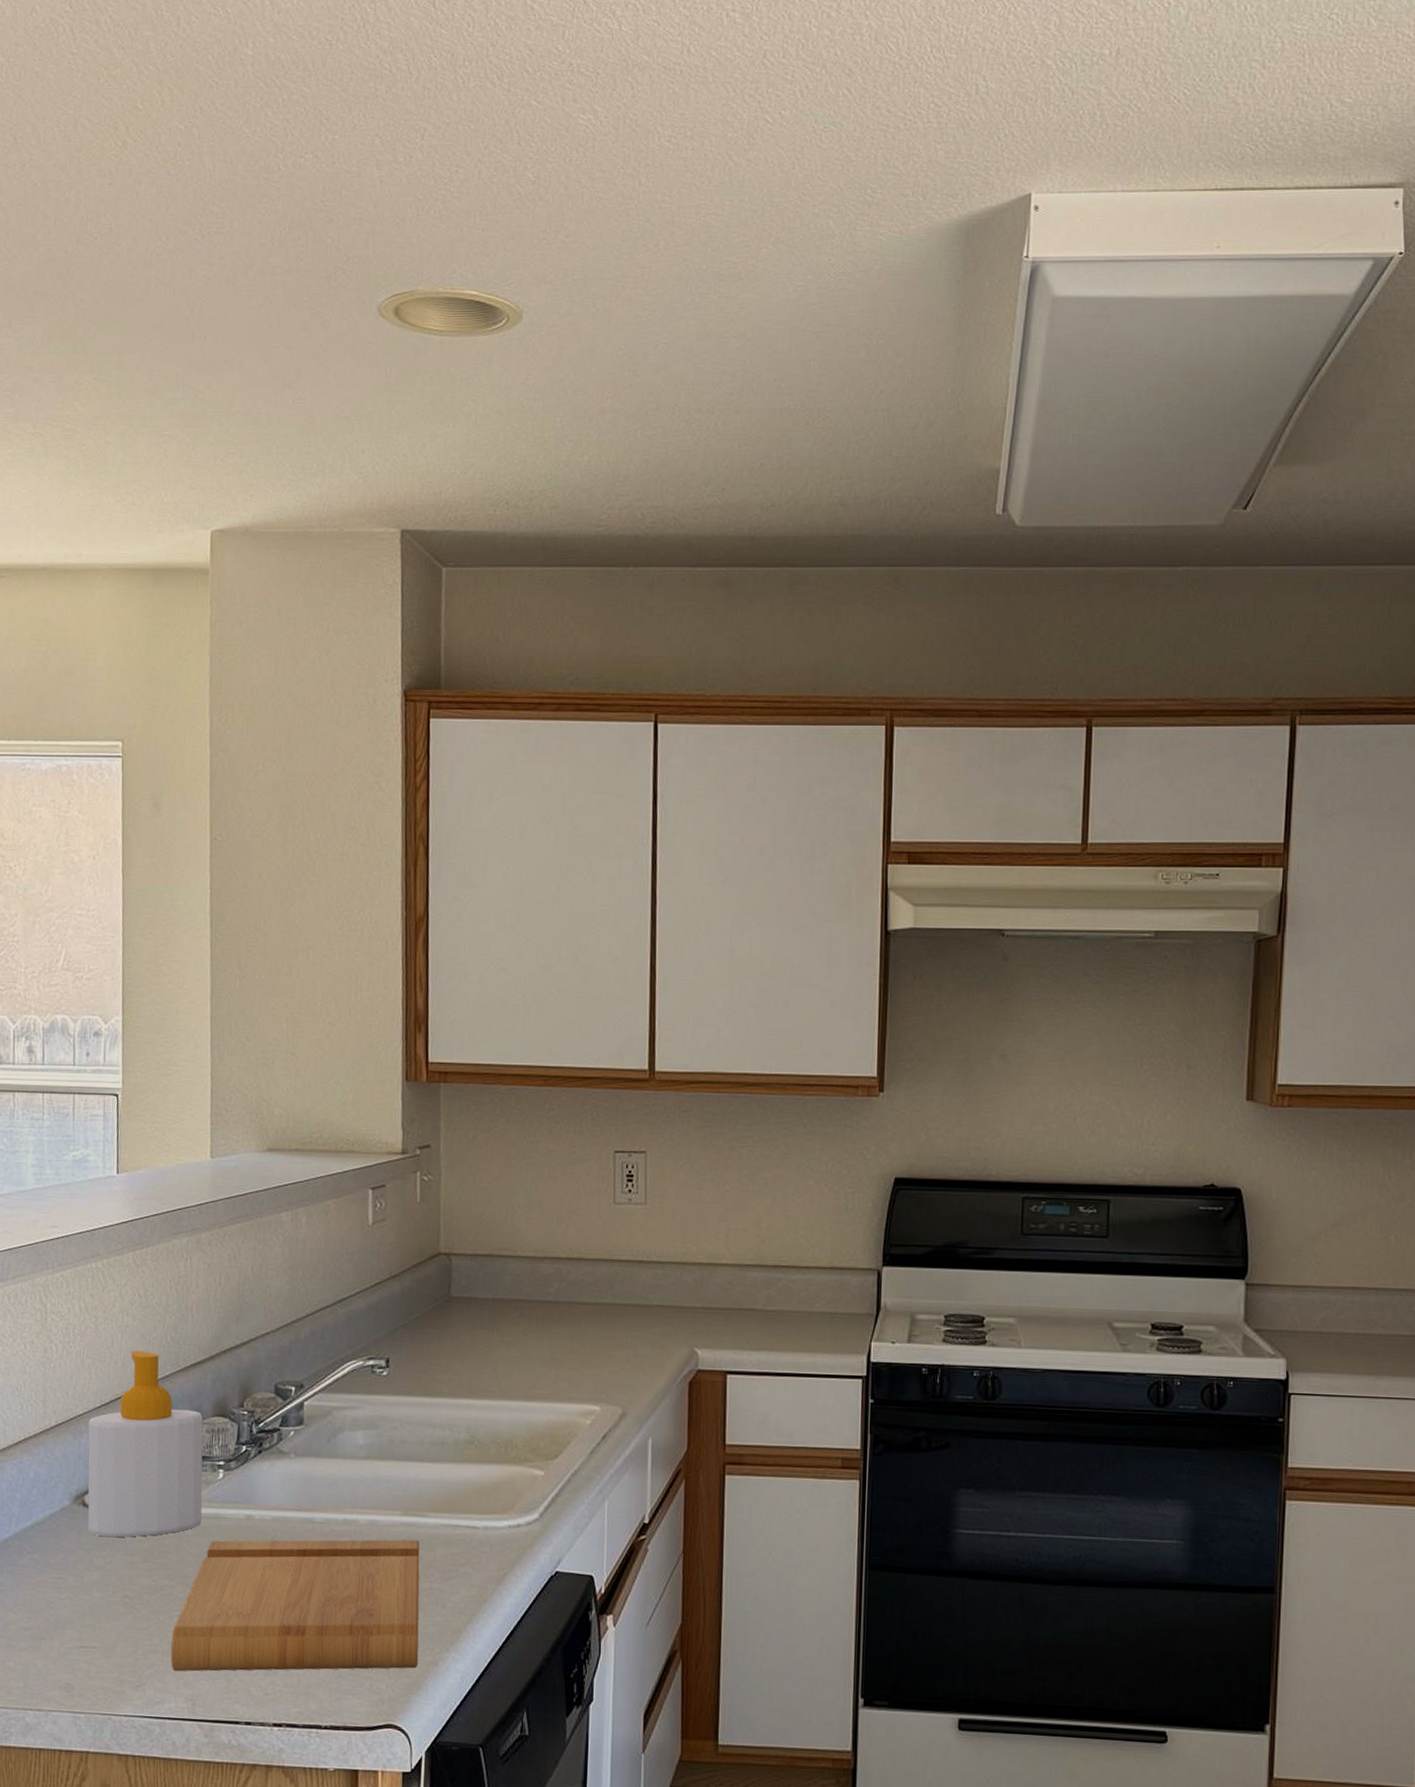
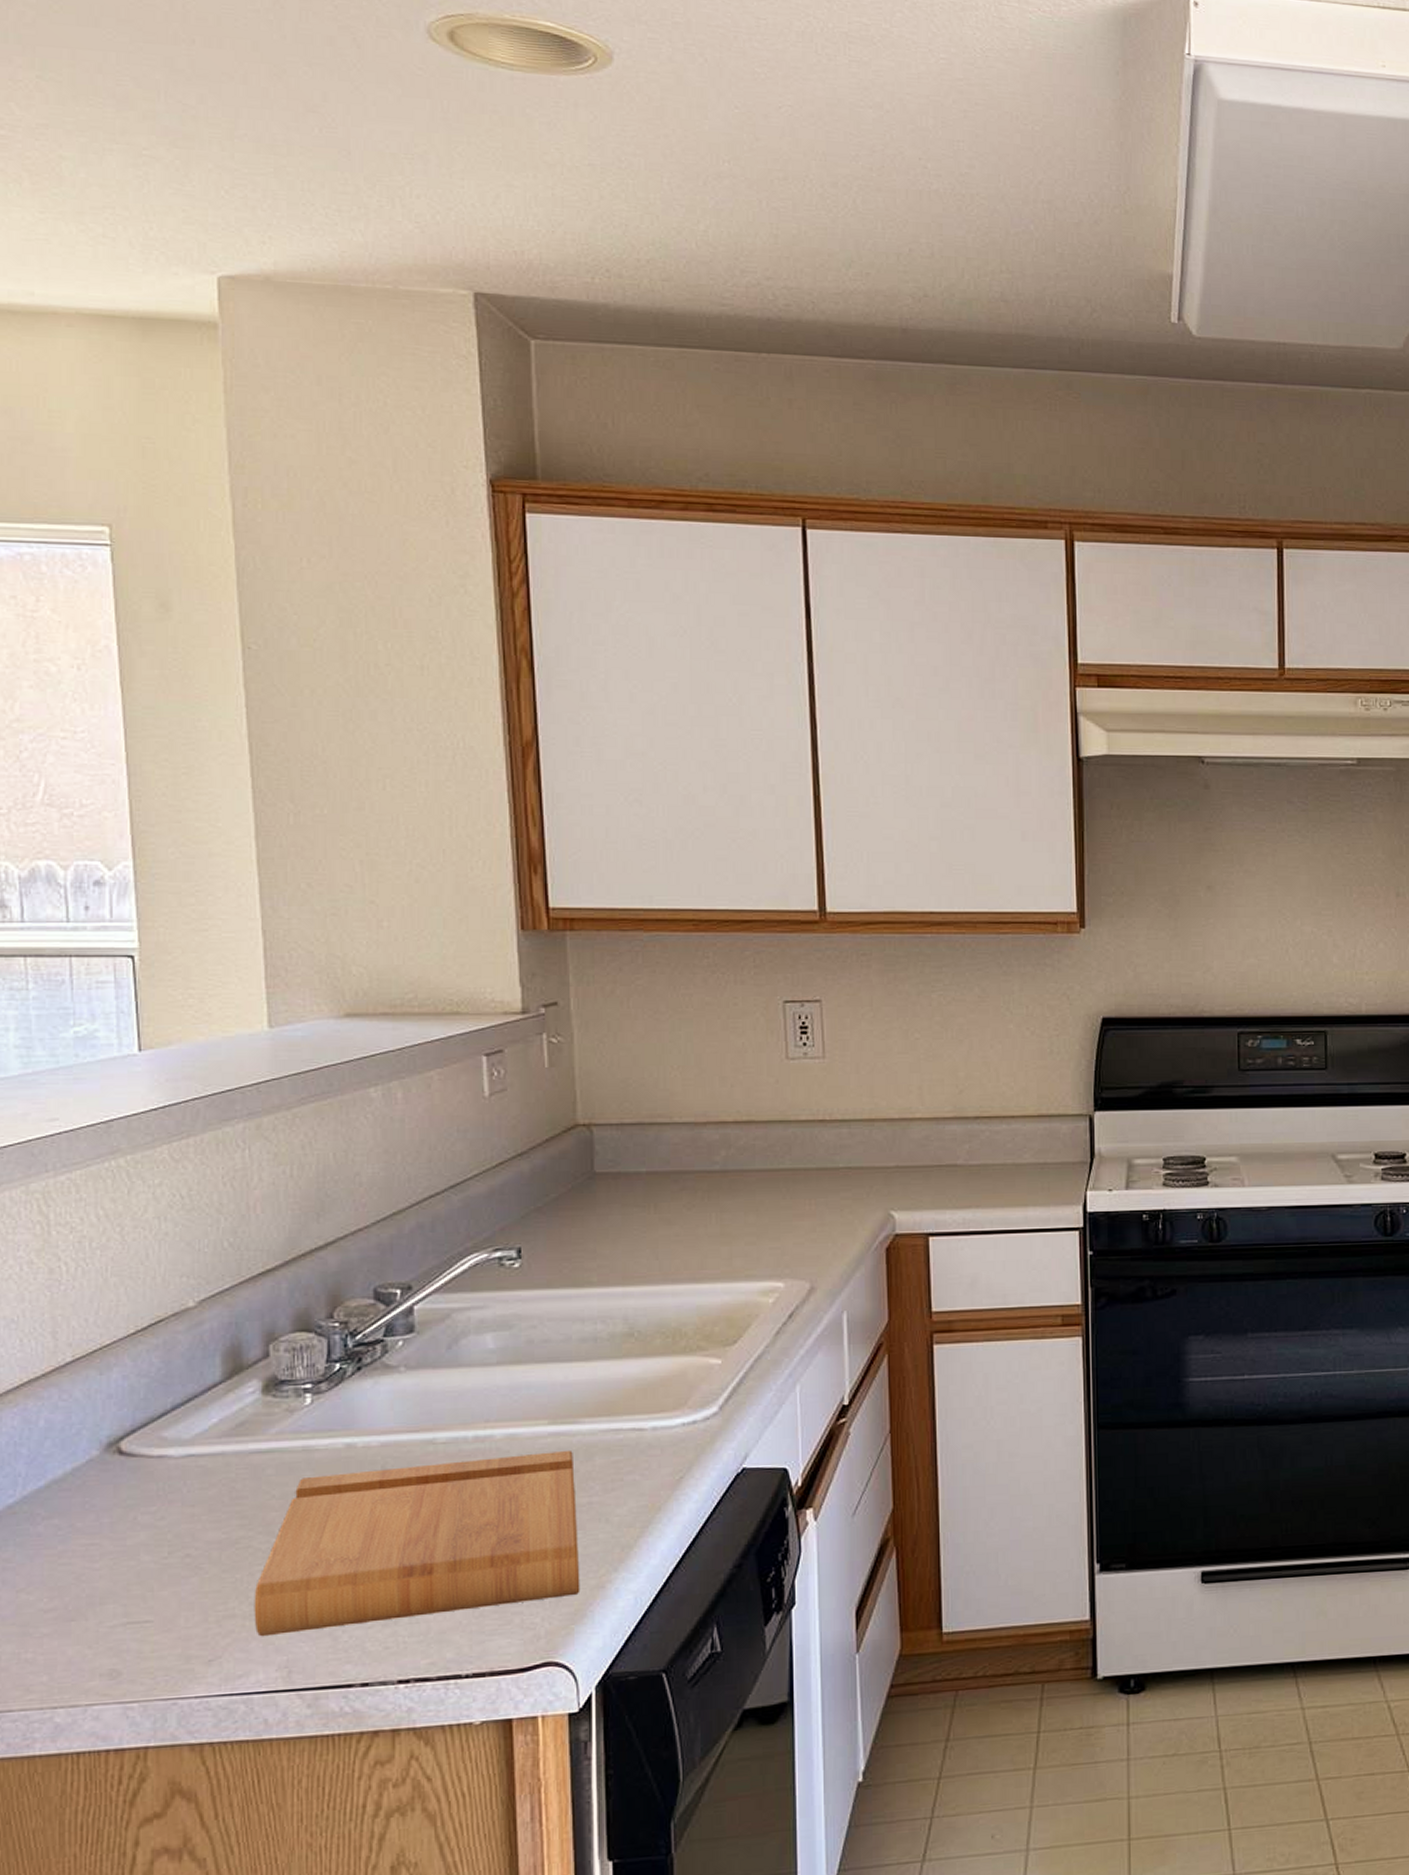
soap bottle: present [87,1351,203,1538] -> none [120,1262,287,1488]

